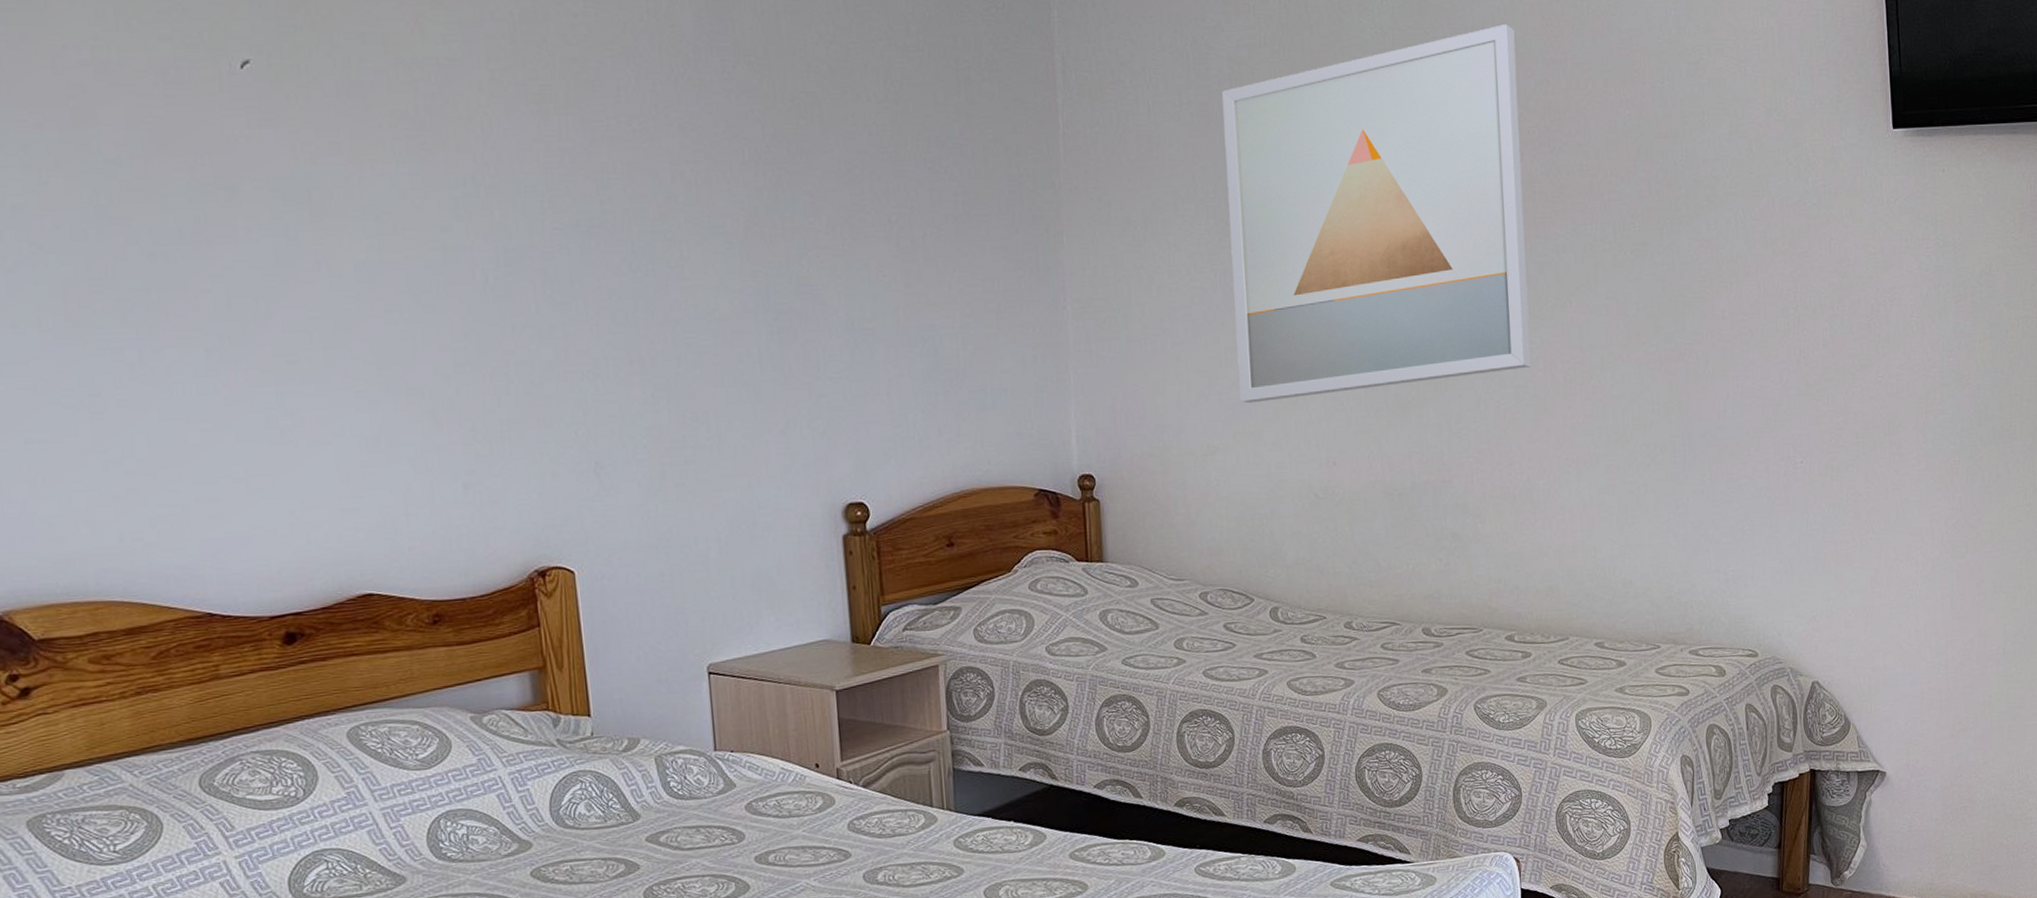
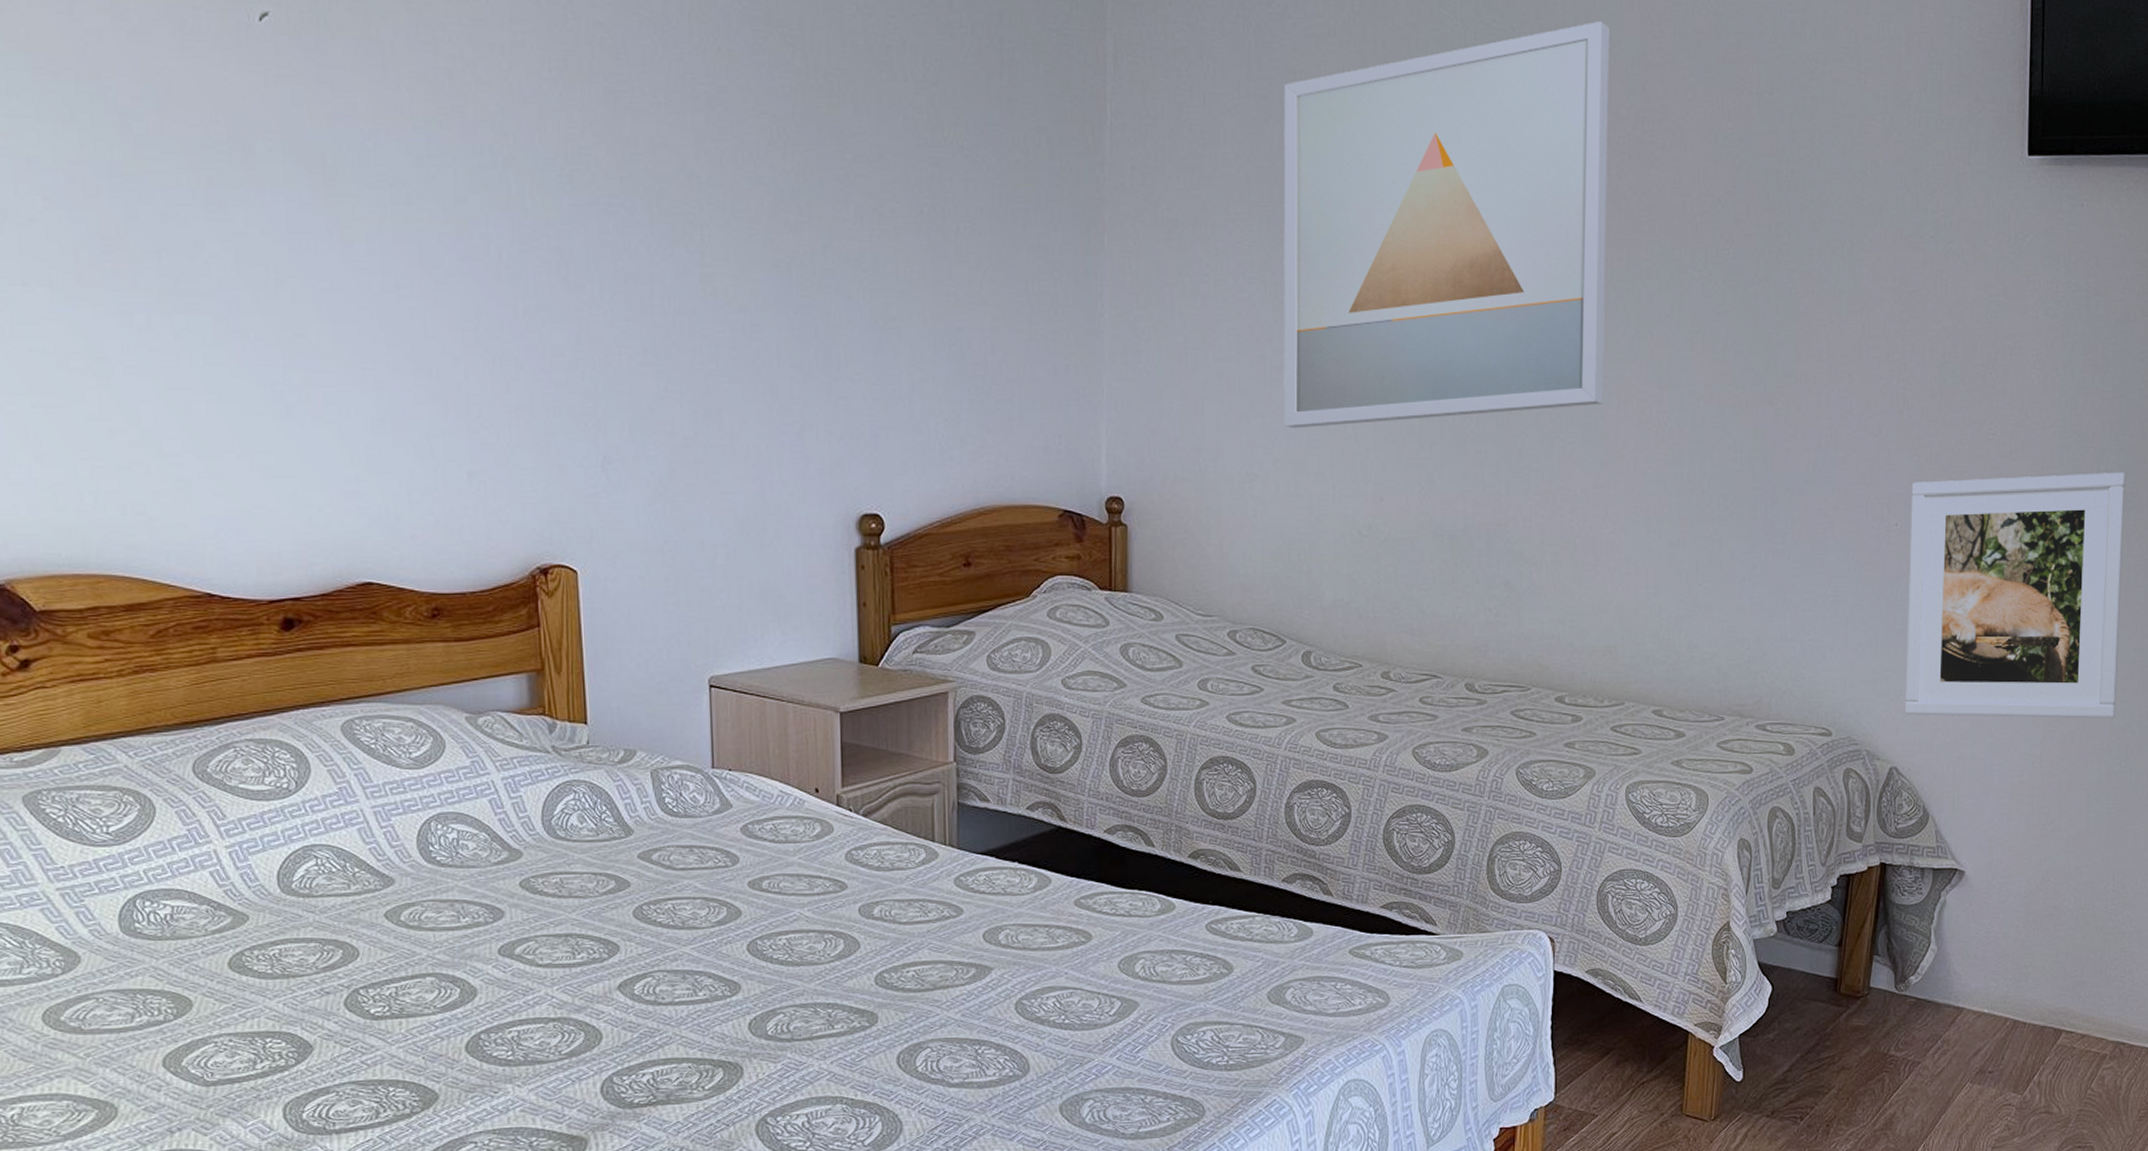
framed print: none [1812,404,2009,634] -> present [1904,471,2126,719]

